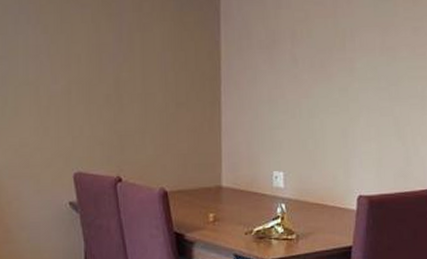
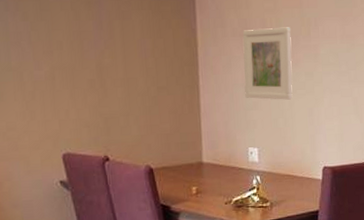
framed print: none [270,38,324,119] -> present [242,27,293,100]

